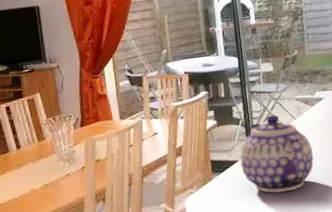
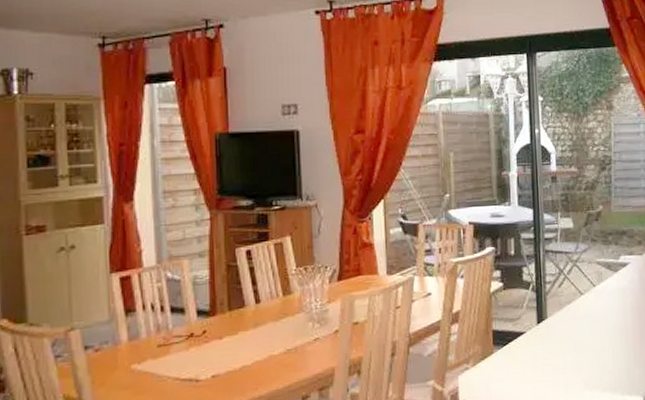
teapot: present [240,115,314,193] -> none [527,280,613,374]

